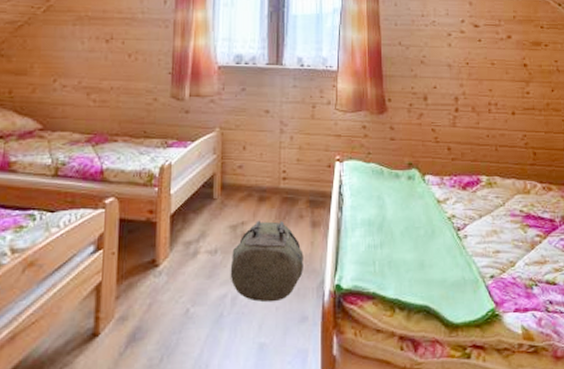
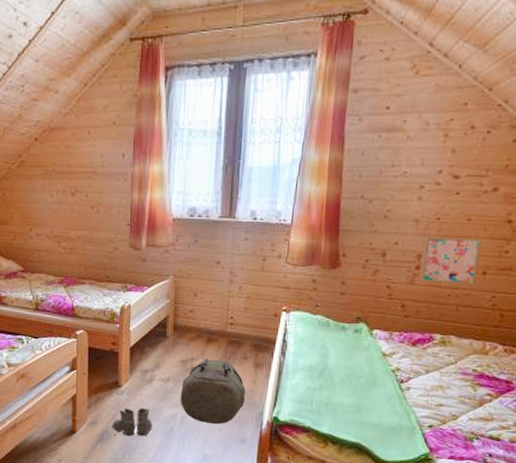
boots: none [147,290,197,332] -> present [112,407,152,437]
wall art: none [459,80,507,125] -> present [420,236,482,285]

